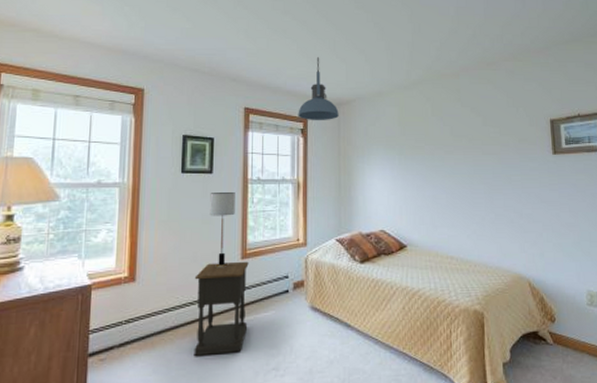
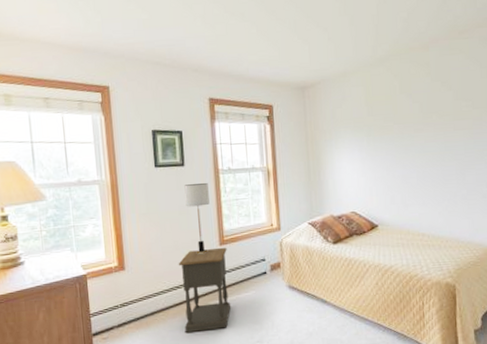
ceiling light: present [298,56,339,121] -> none [262,38,304,107]

